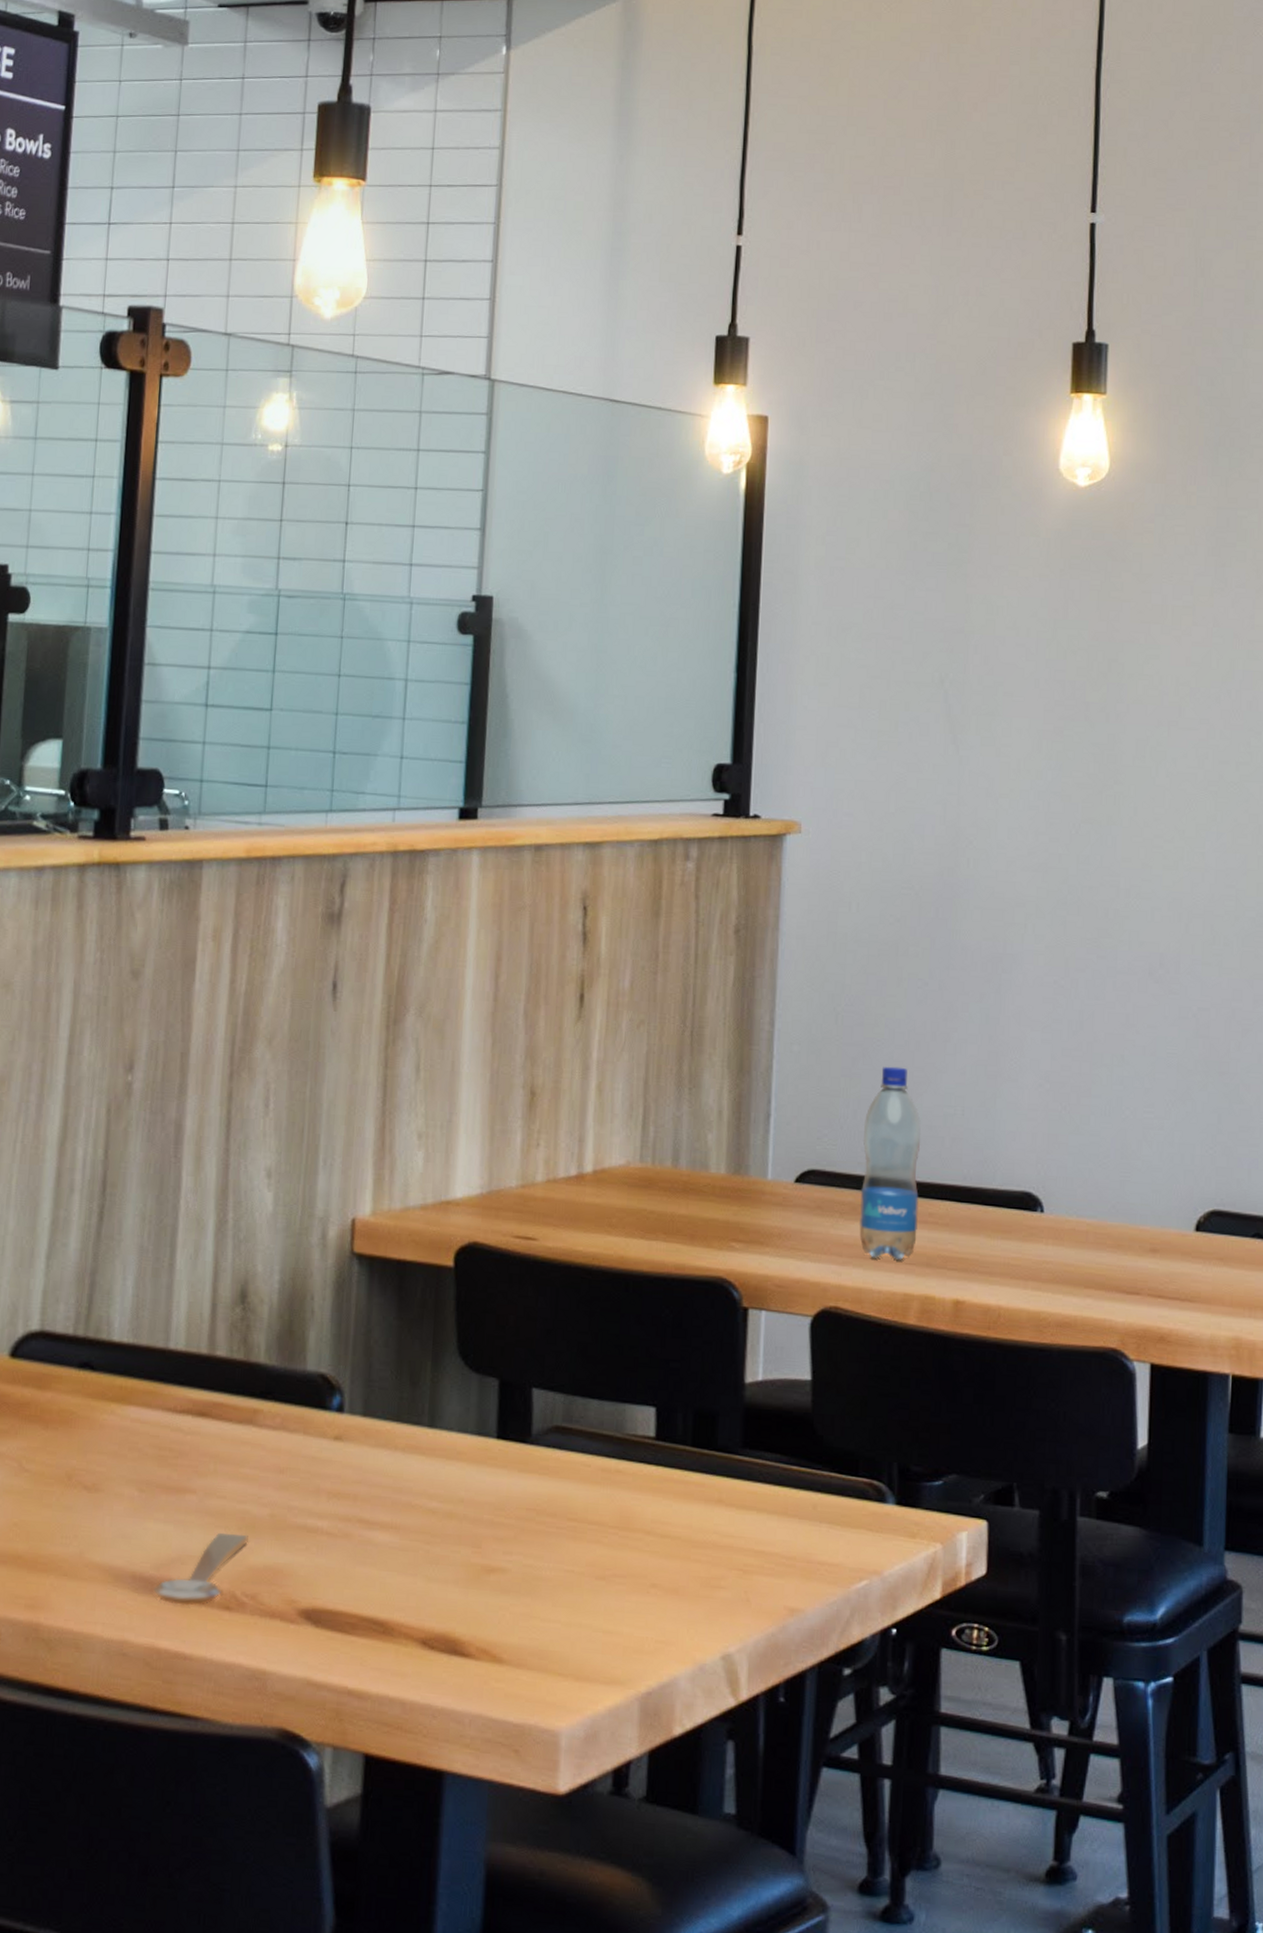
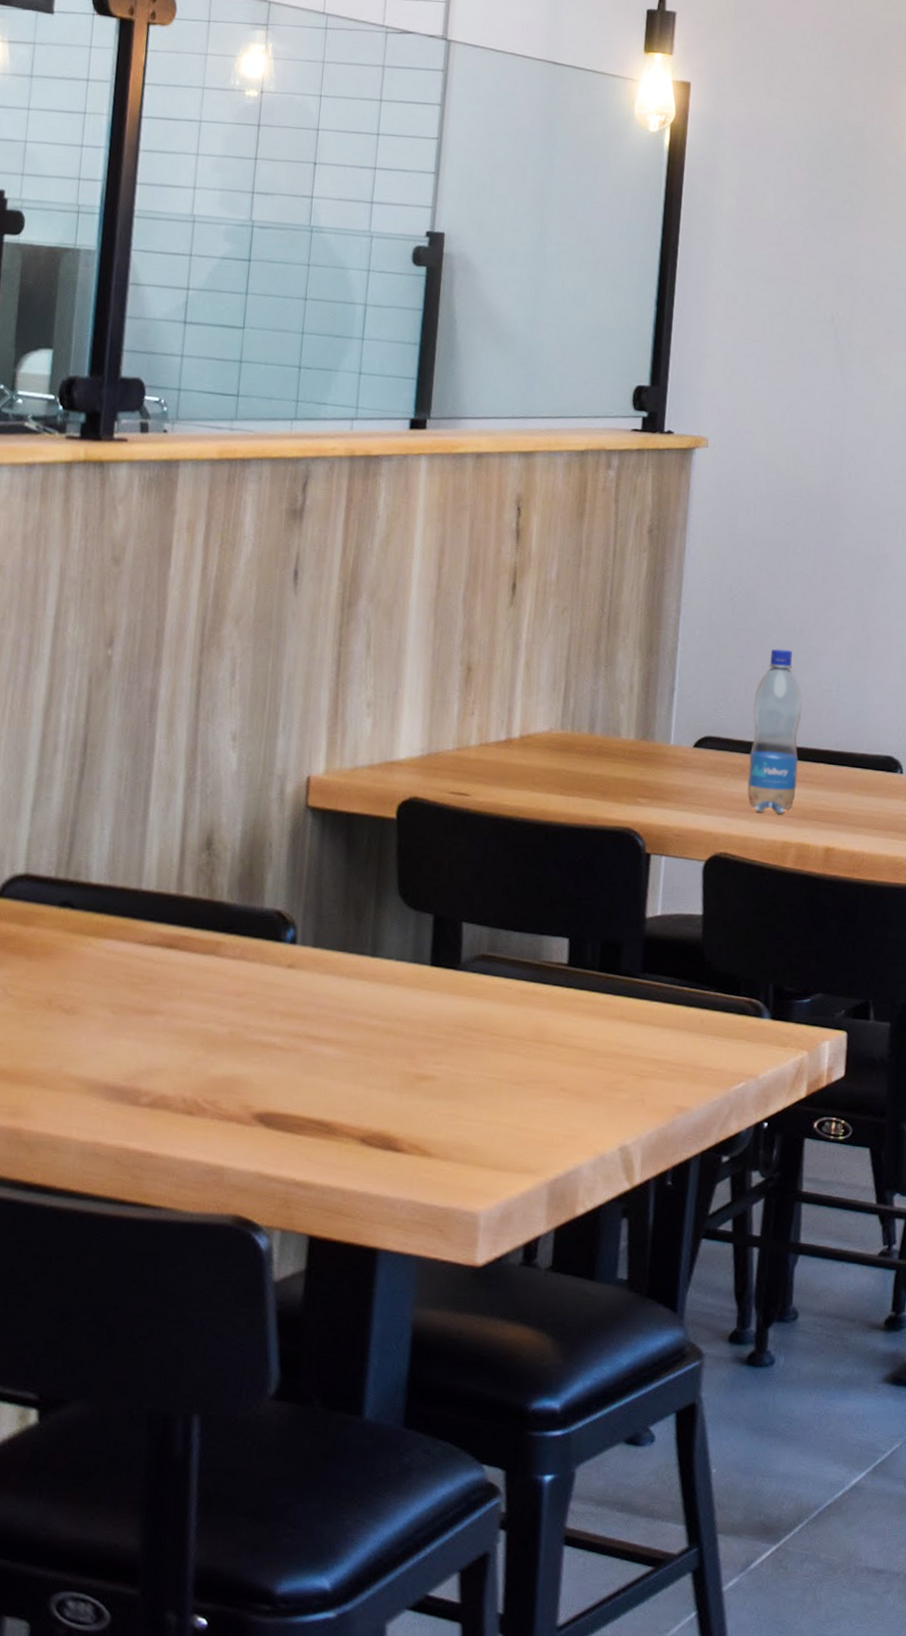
spoon: present [153,1532,248,1606] -> none [124,1048,210,1112]

